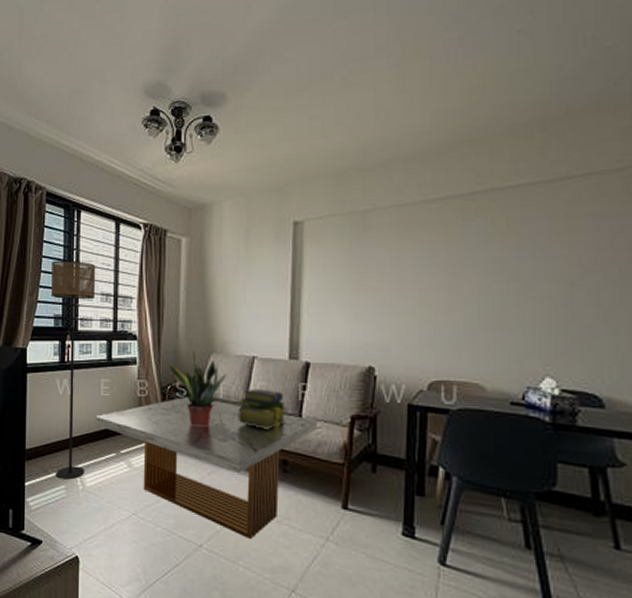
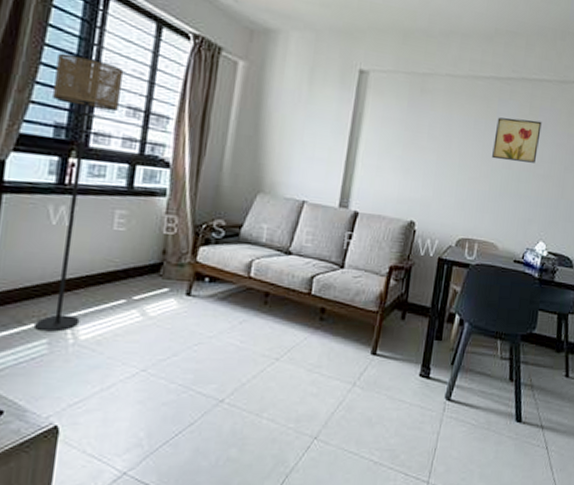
coffee table: present [95,396,317,539] -> none [101,237,359,389]
potted plant: present [169,351,227,428] -> none [207,188,273,273]
stack of books: present [238,388,286,429] -> none [279,234,331,276]
wall art: none [461,234,527,287] -> present [492,117,542,163]

